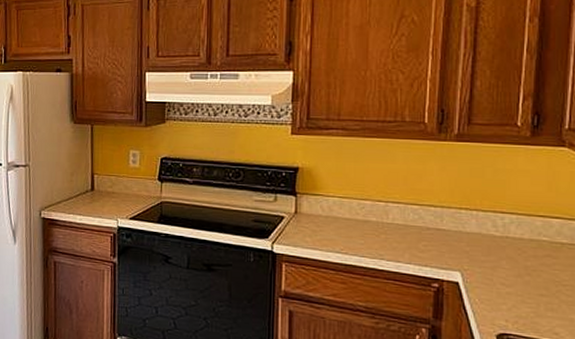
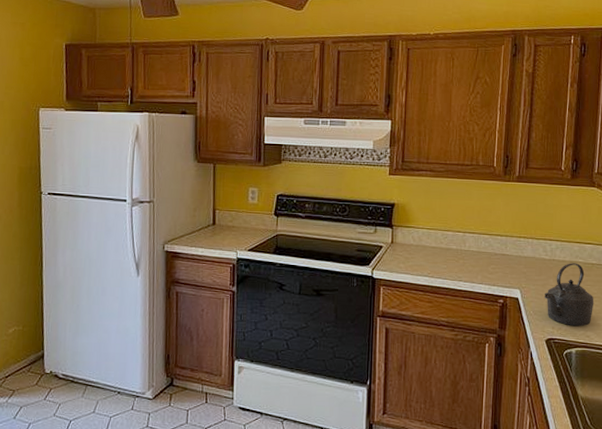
kettle: none [493,241,565,321] -> present [544,263,594,327]

